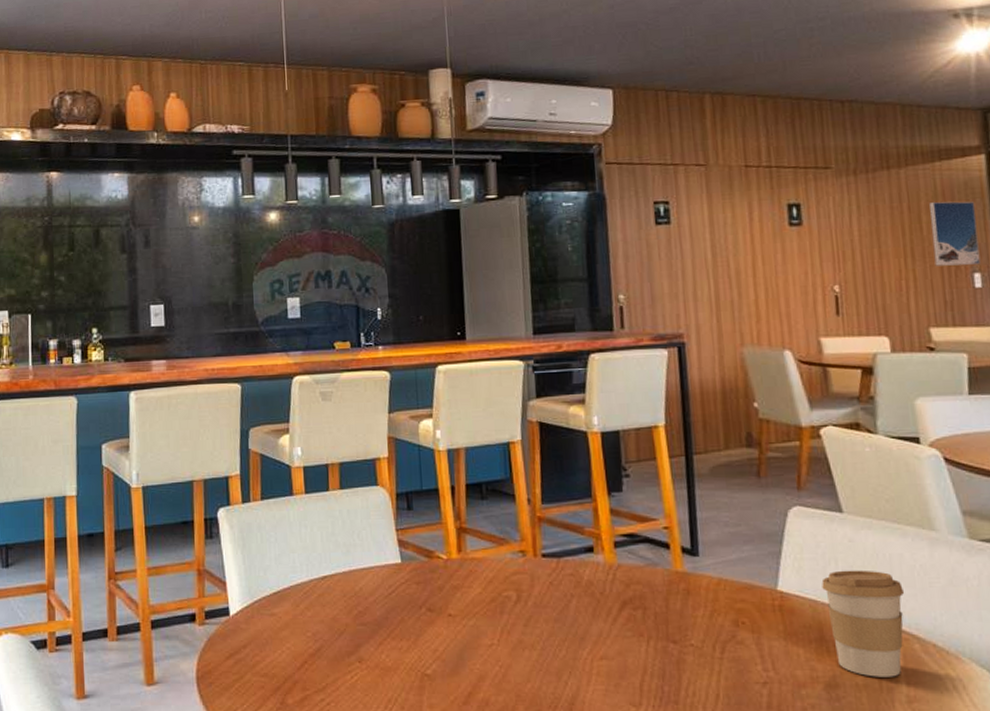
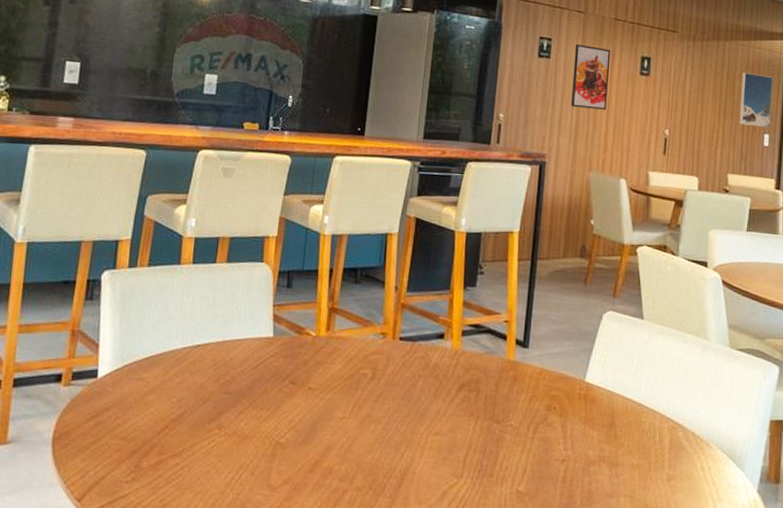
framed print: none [699,202,752,276] -> present [571,43,611,110]
coffee cup: present [821,570,905,677] -> none [619,367,679,459]

